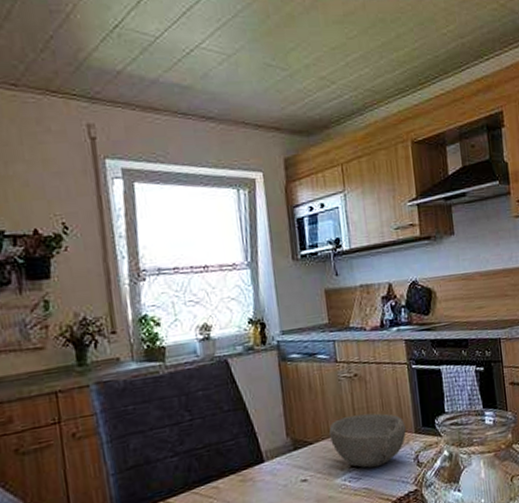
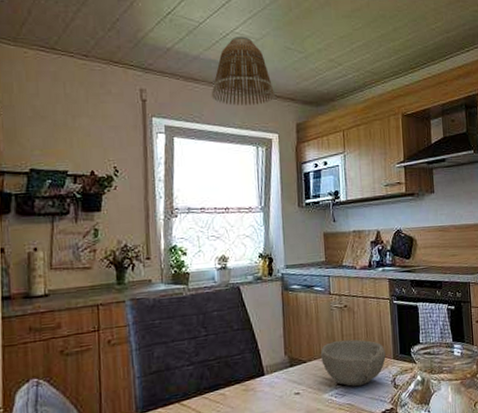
lamp shade: none [176,52,257,140] -> present [211,36,276,106]

